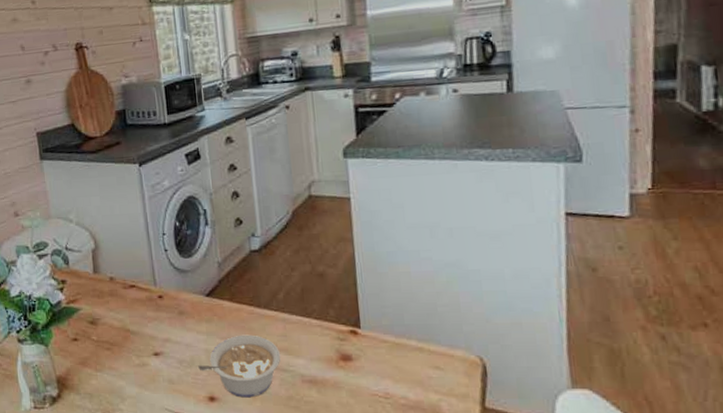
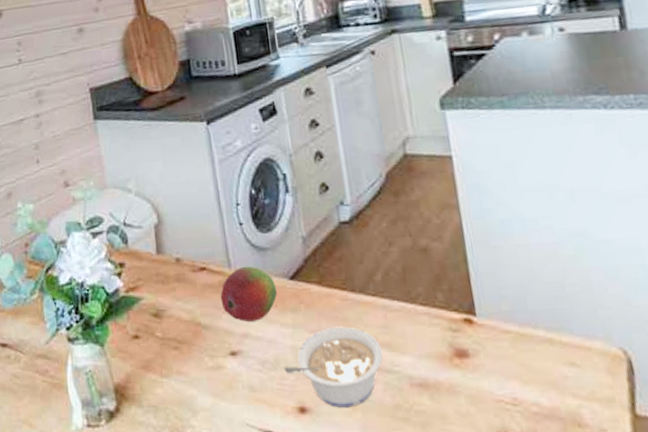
fruit: none [146,284,195,329] -> present [220,266,278,322]

